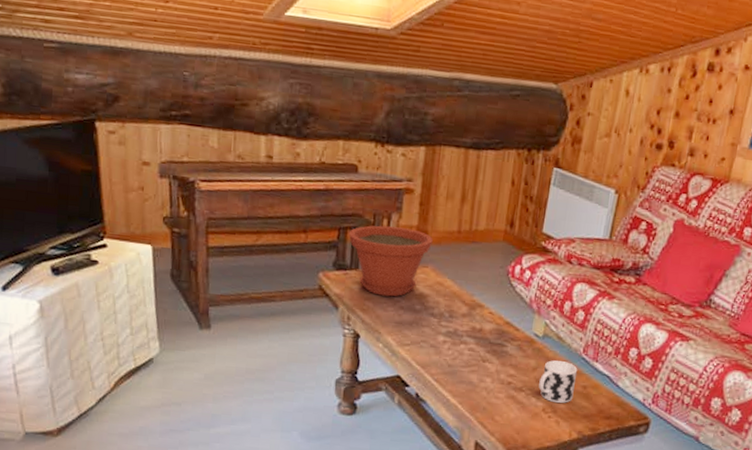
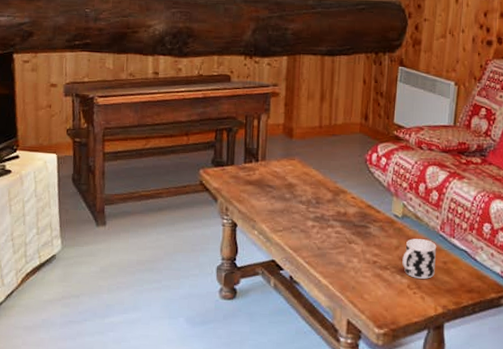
plant pot: present [348,225,433,297] -> none [224,125,298,188]

